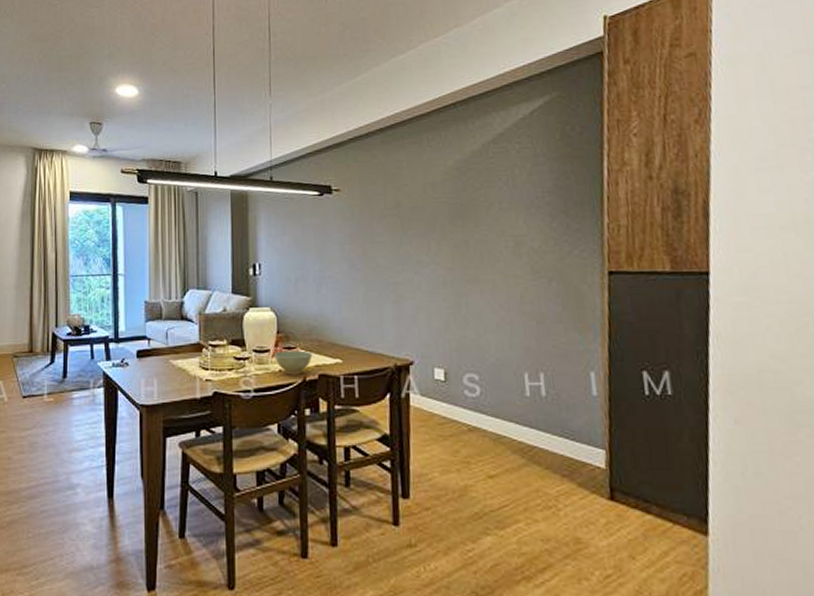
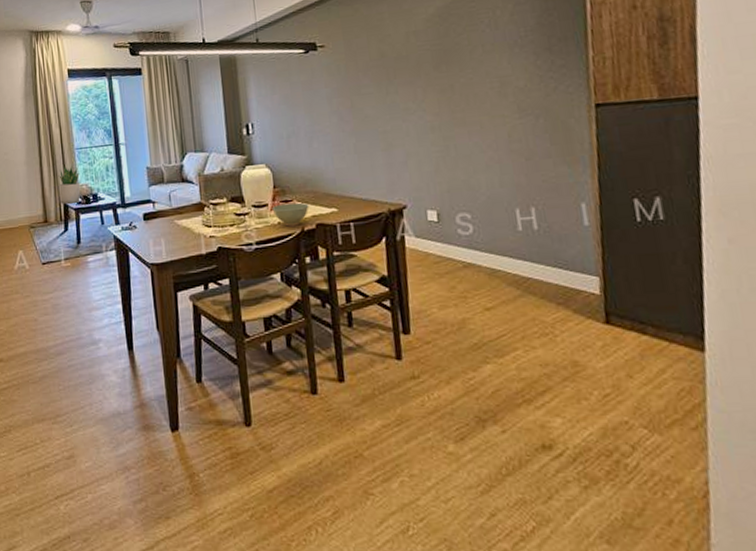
planter: none [48,294,72,335] -> present [58,165,81,205]

